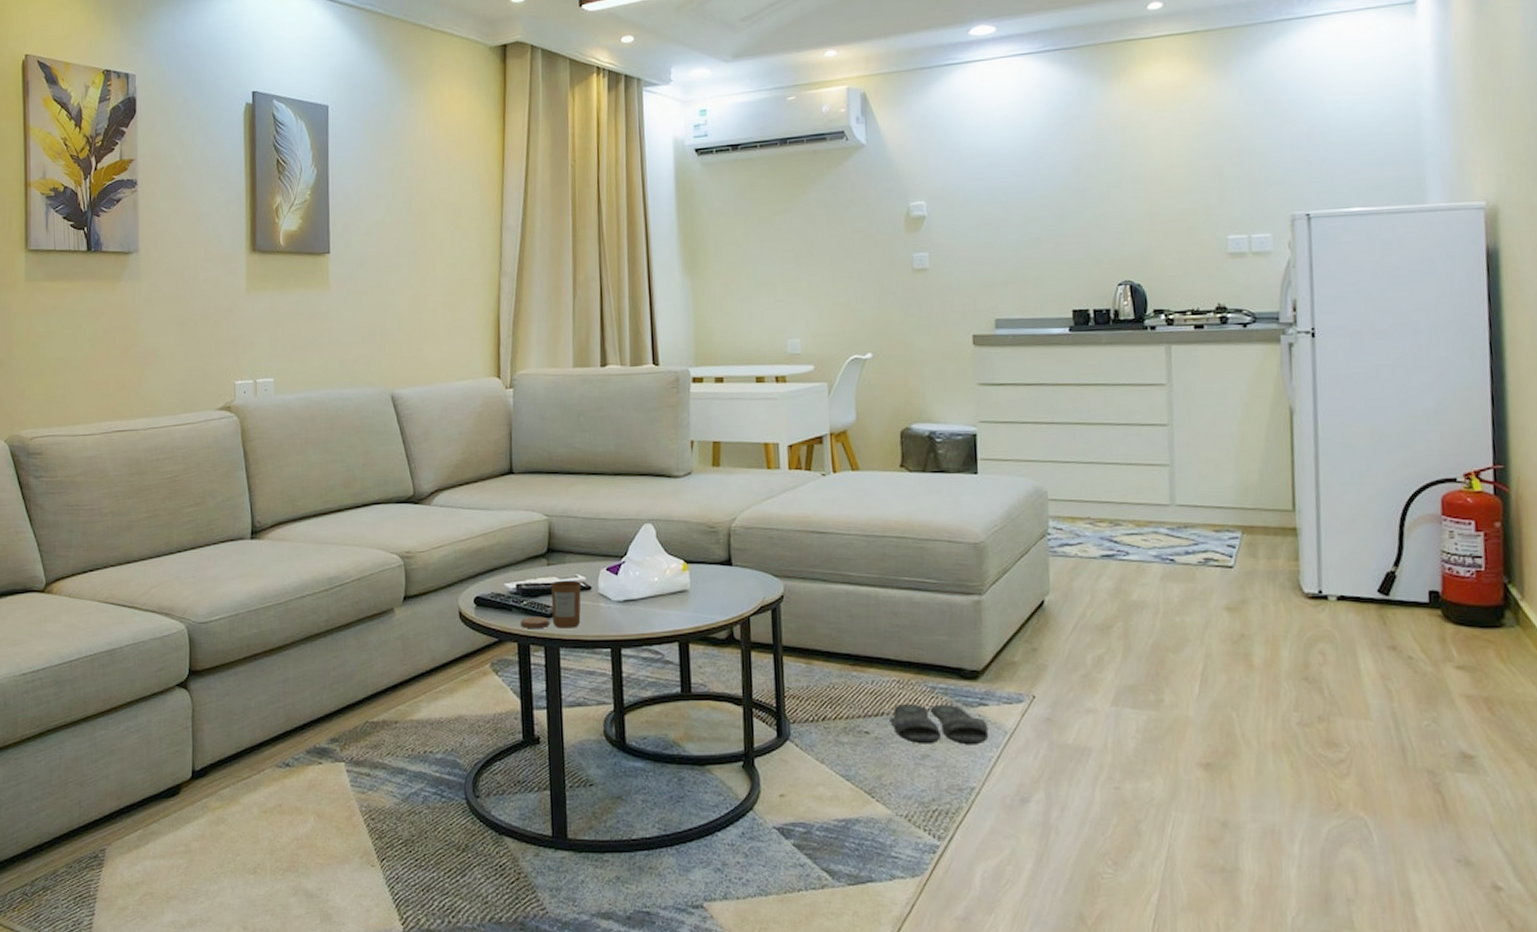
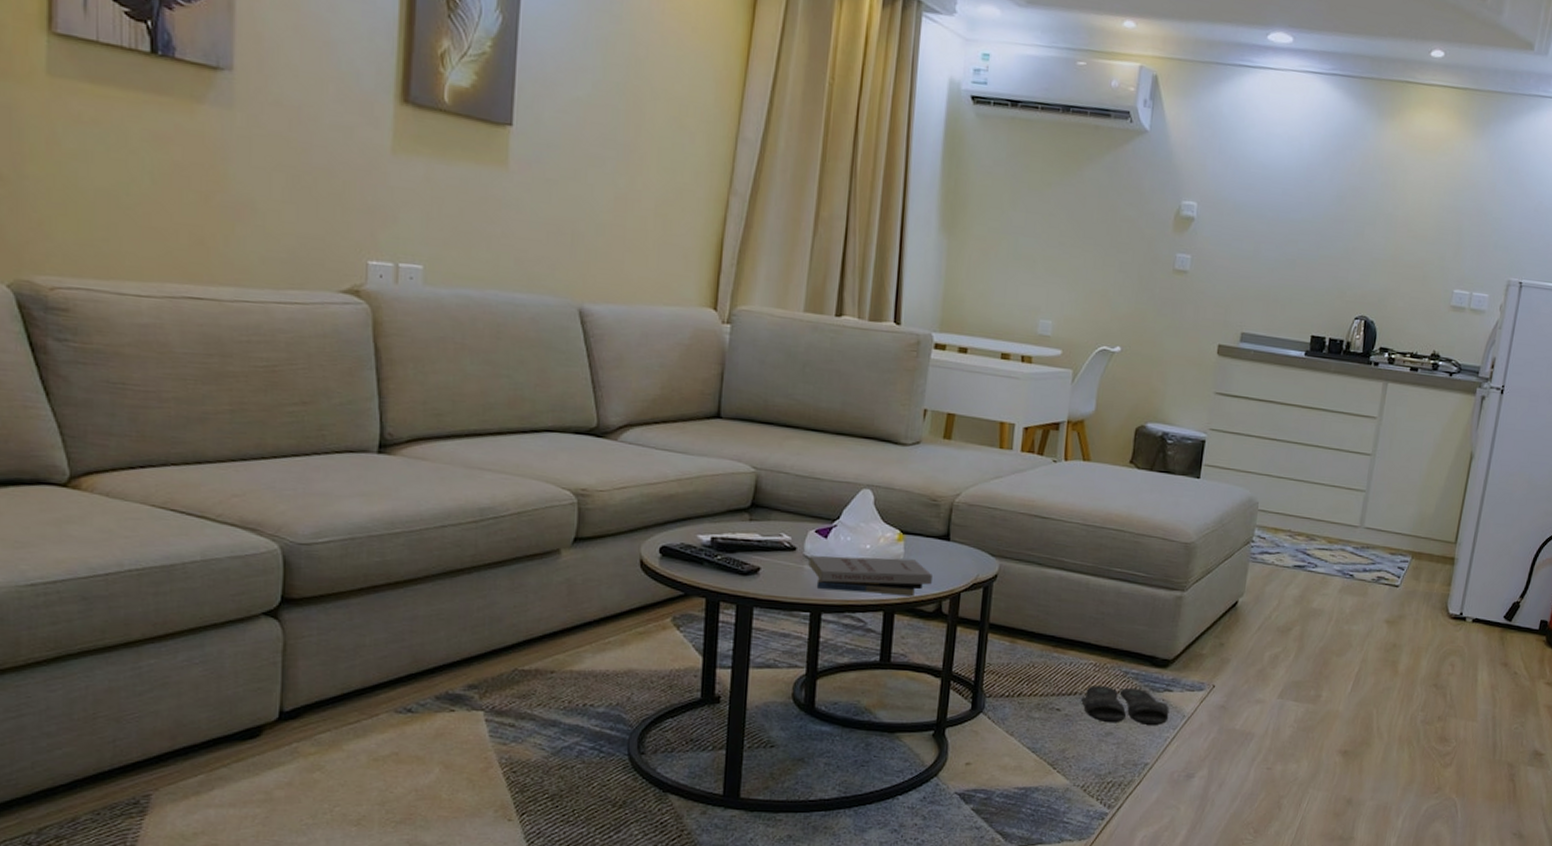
candle: present [520,580,582,629] -> none [711,537,785,589]
books: none [603,588,721,625] -> present [808,555,932,595]

